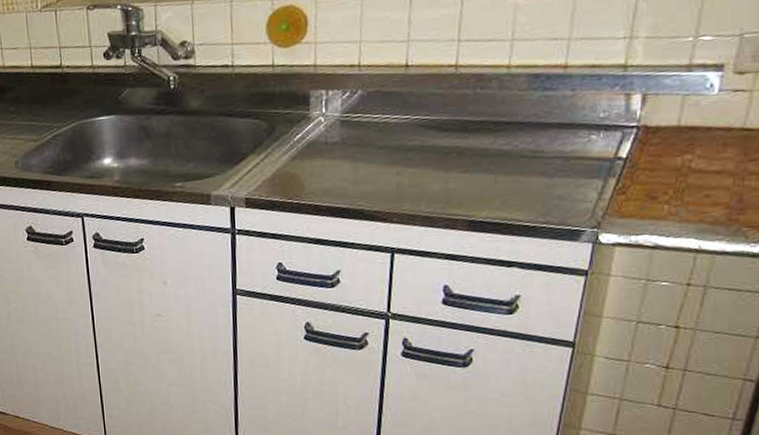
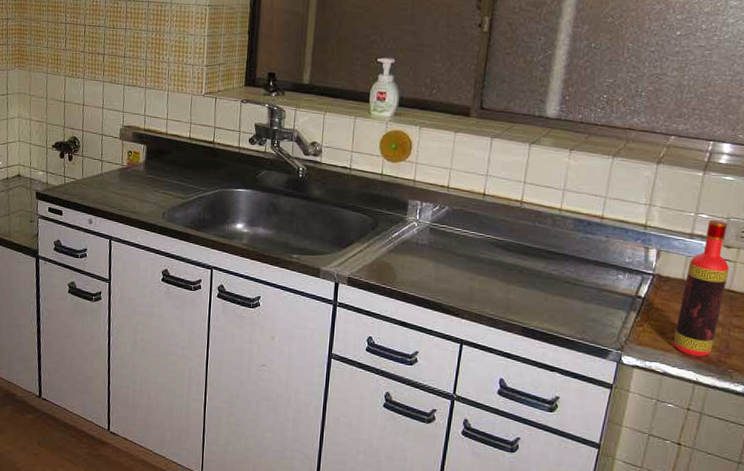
bottle: none [667,40,742,220] -> present [673,220,729,357]

